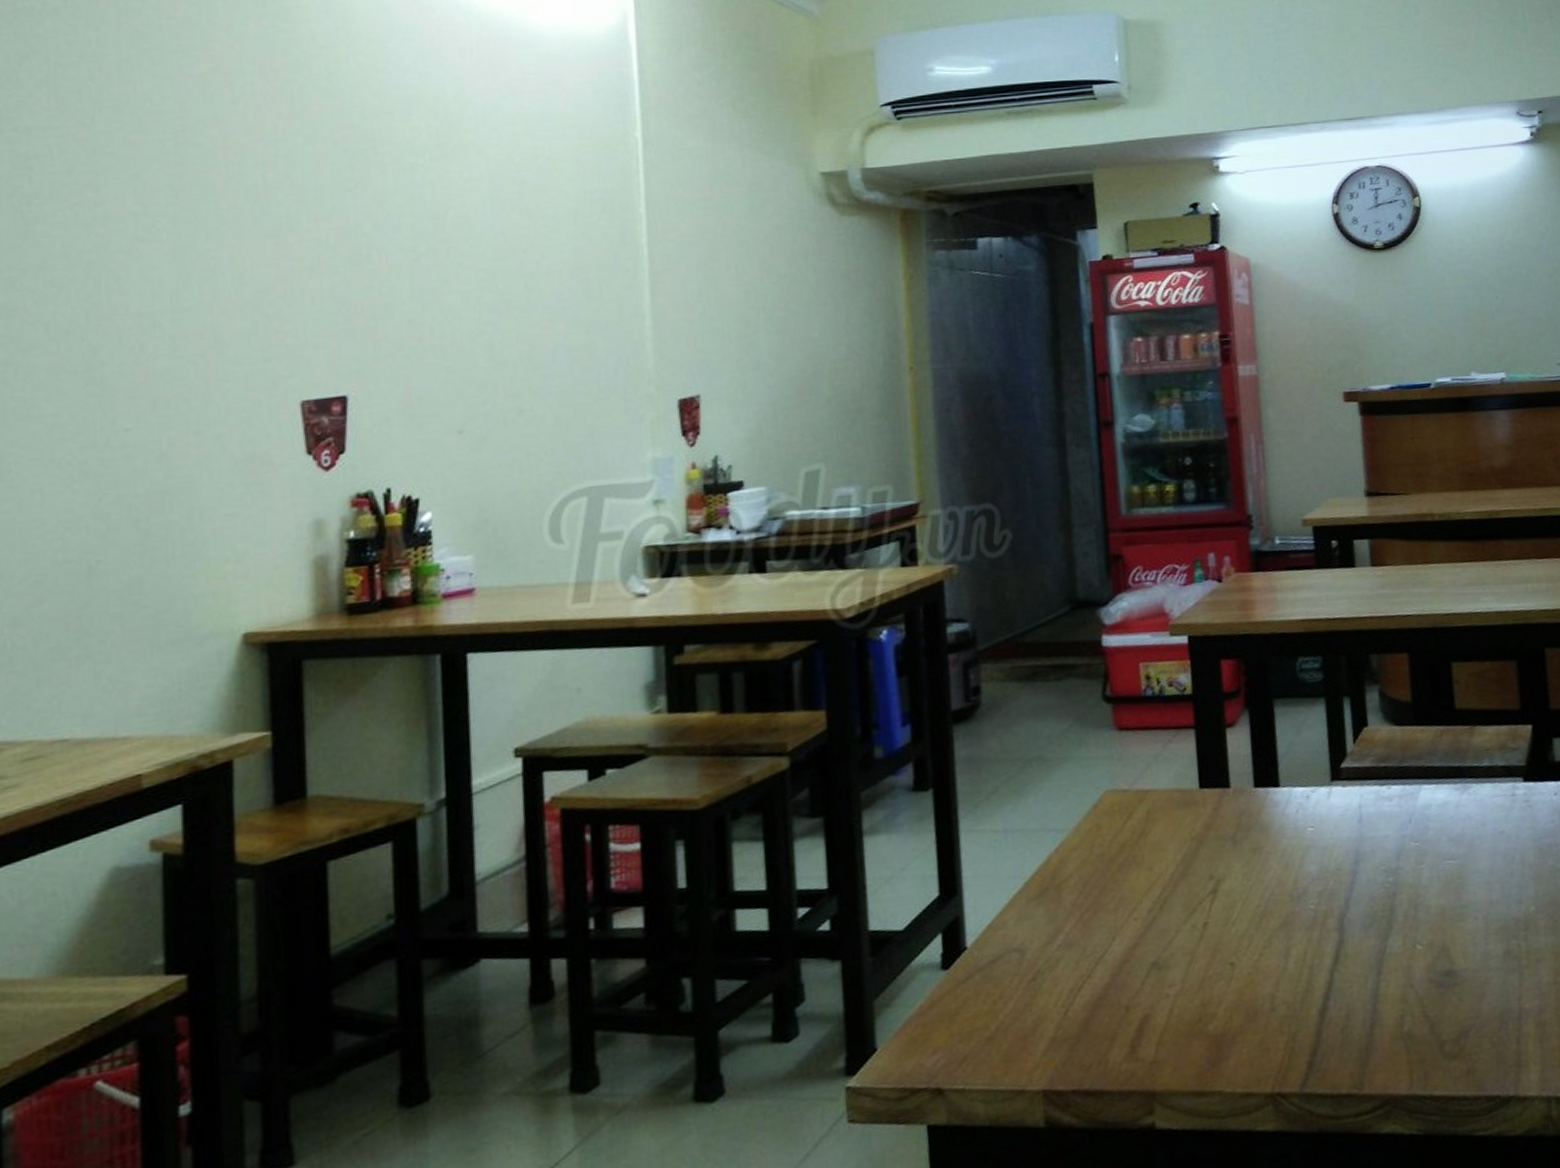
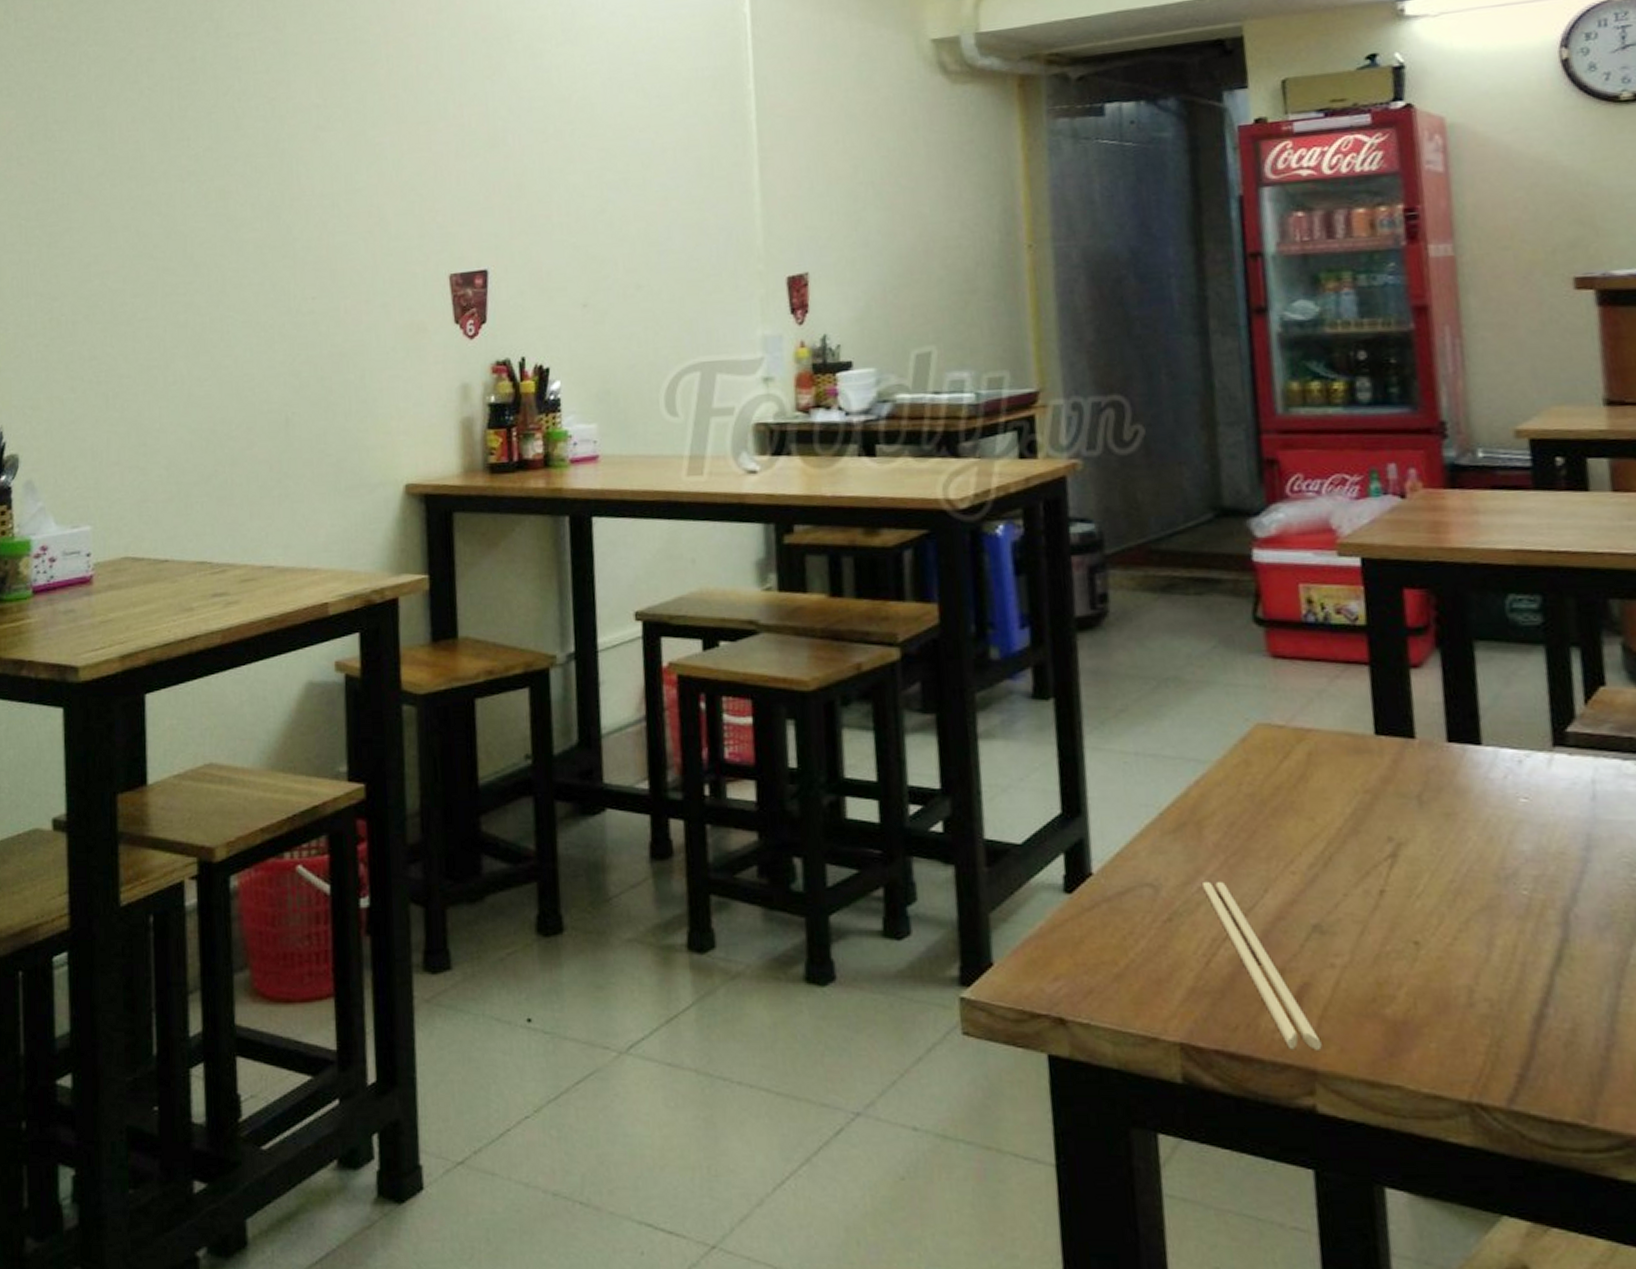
chopsticks: none [1060,936,1159,1078] -> present [1201,881,1322,1050]

